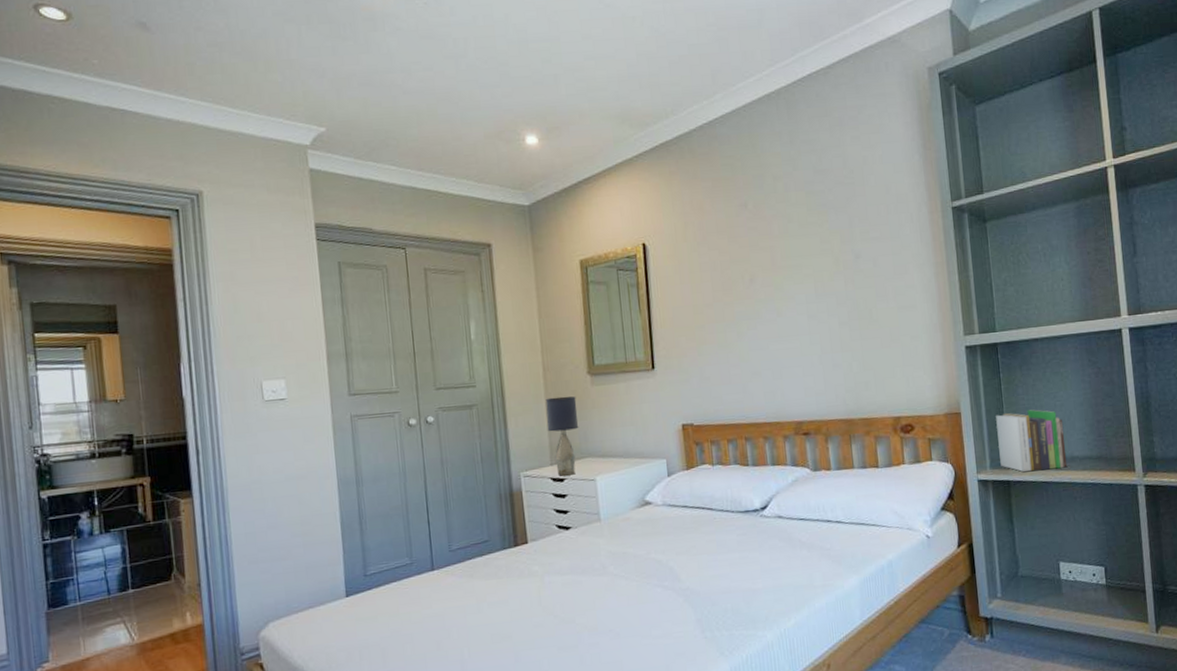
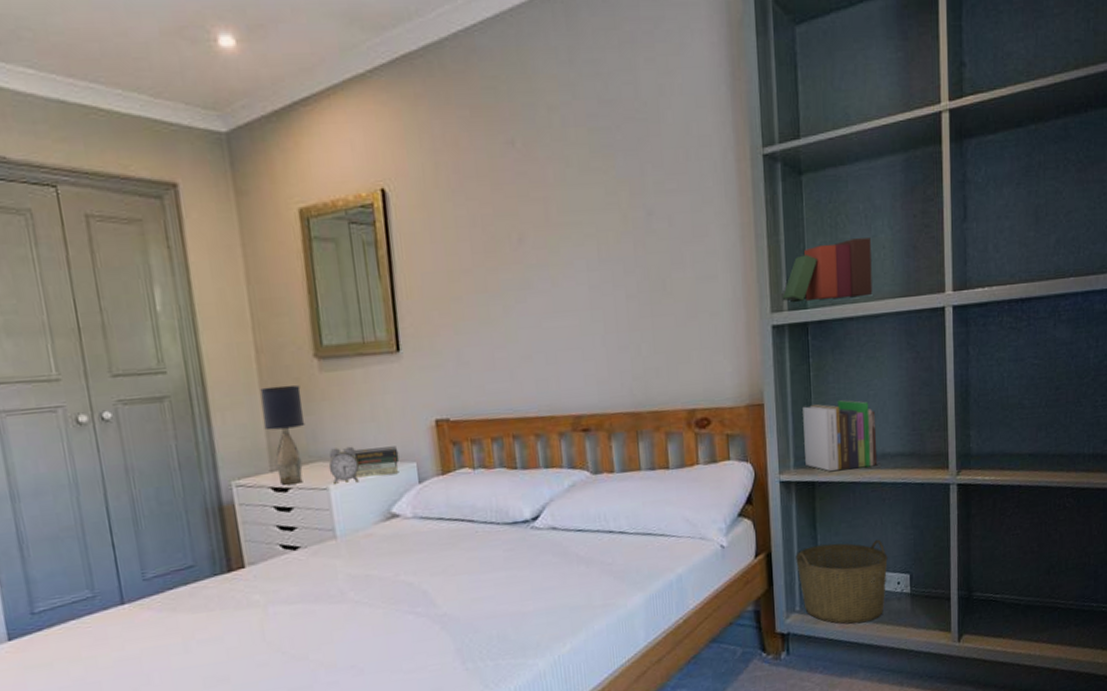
alarm clock: none [596,445,620,477] -> present [328,446,359,485]
books: none [616,445,653,471] -> present [354,446,400,478]
books: none [974,272,1054,327] -> present [783,238,873,303]
basket: none [995,534,1082,611] -> present [796,539,888,624]

